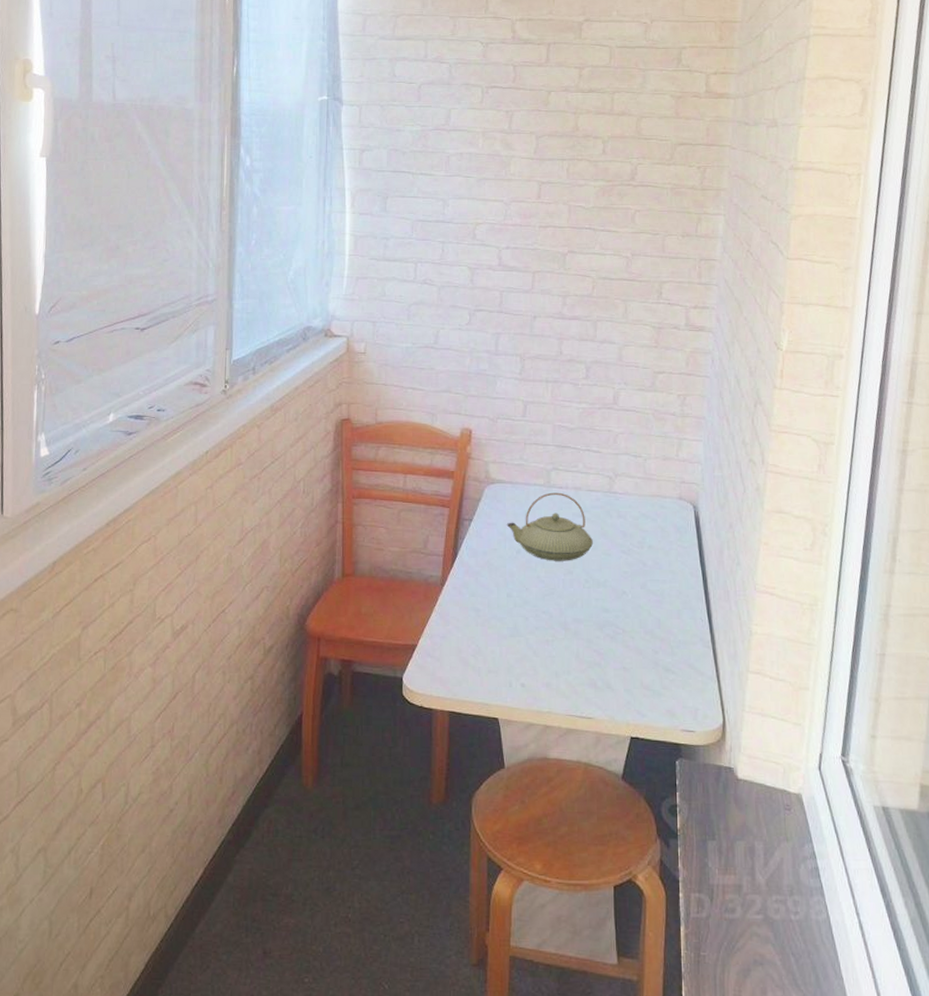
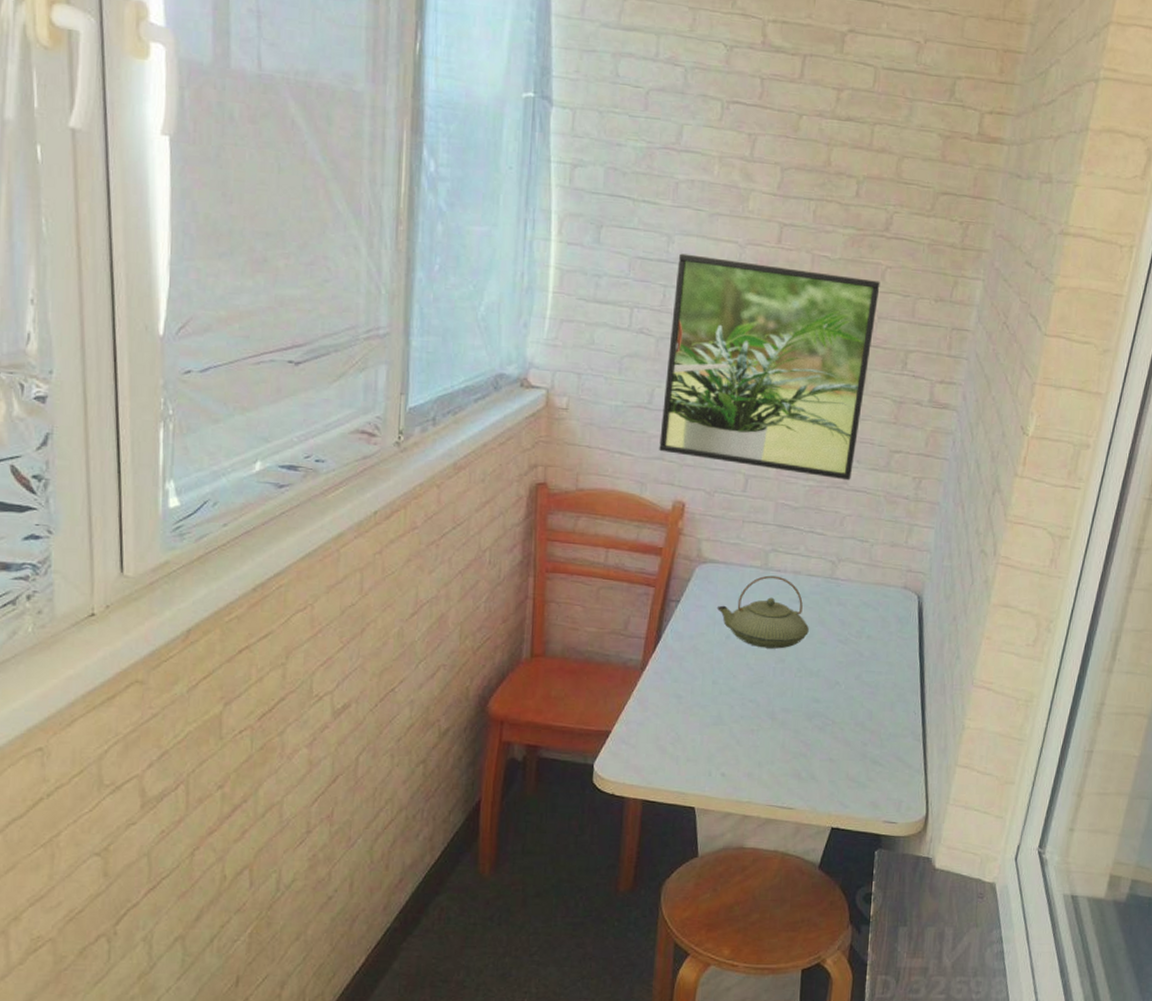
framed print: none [446,214,631,401] -> present [659,253,880,481]

